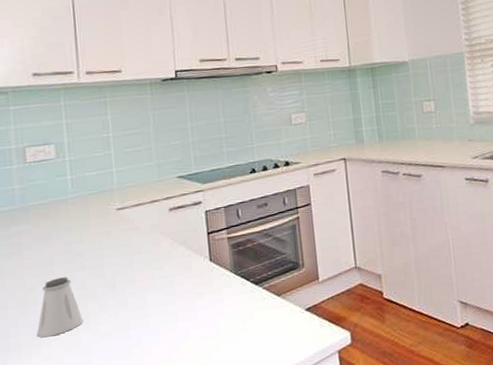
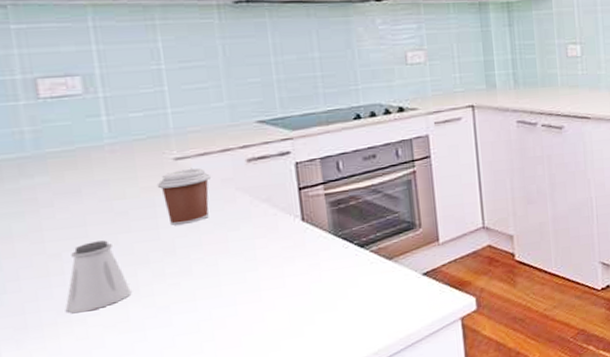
coffee cup: none [104,217,144,265] -> present [156,168,212,226]

